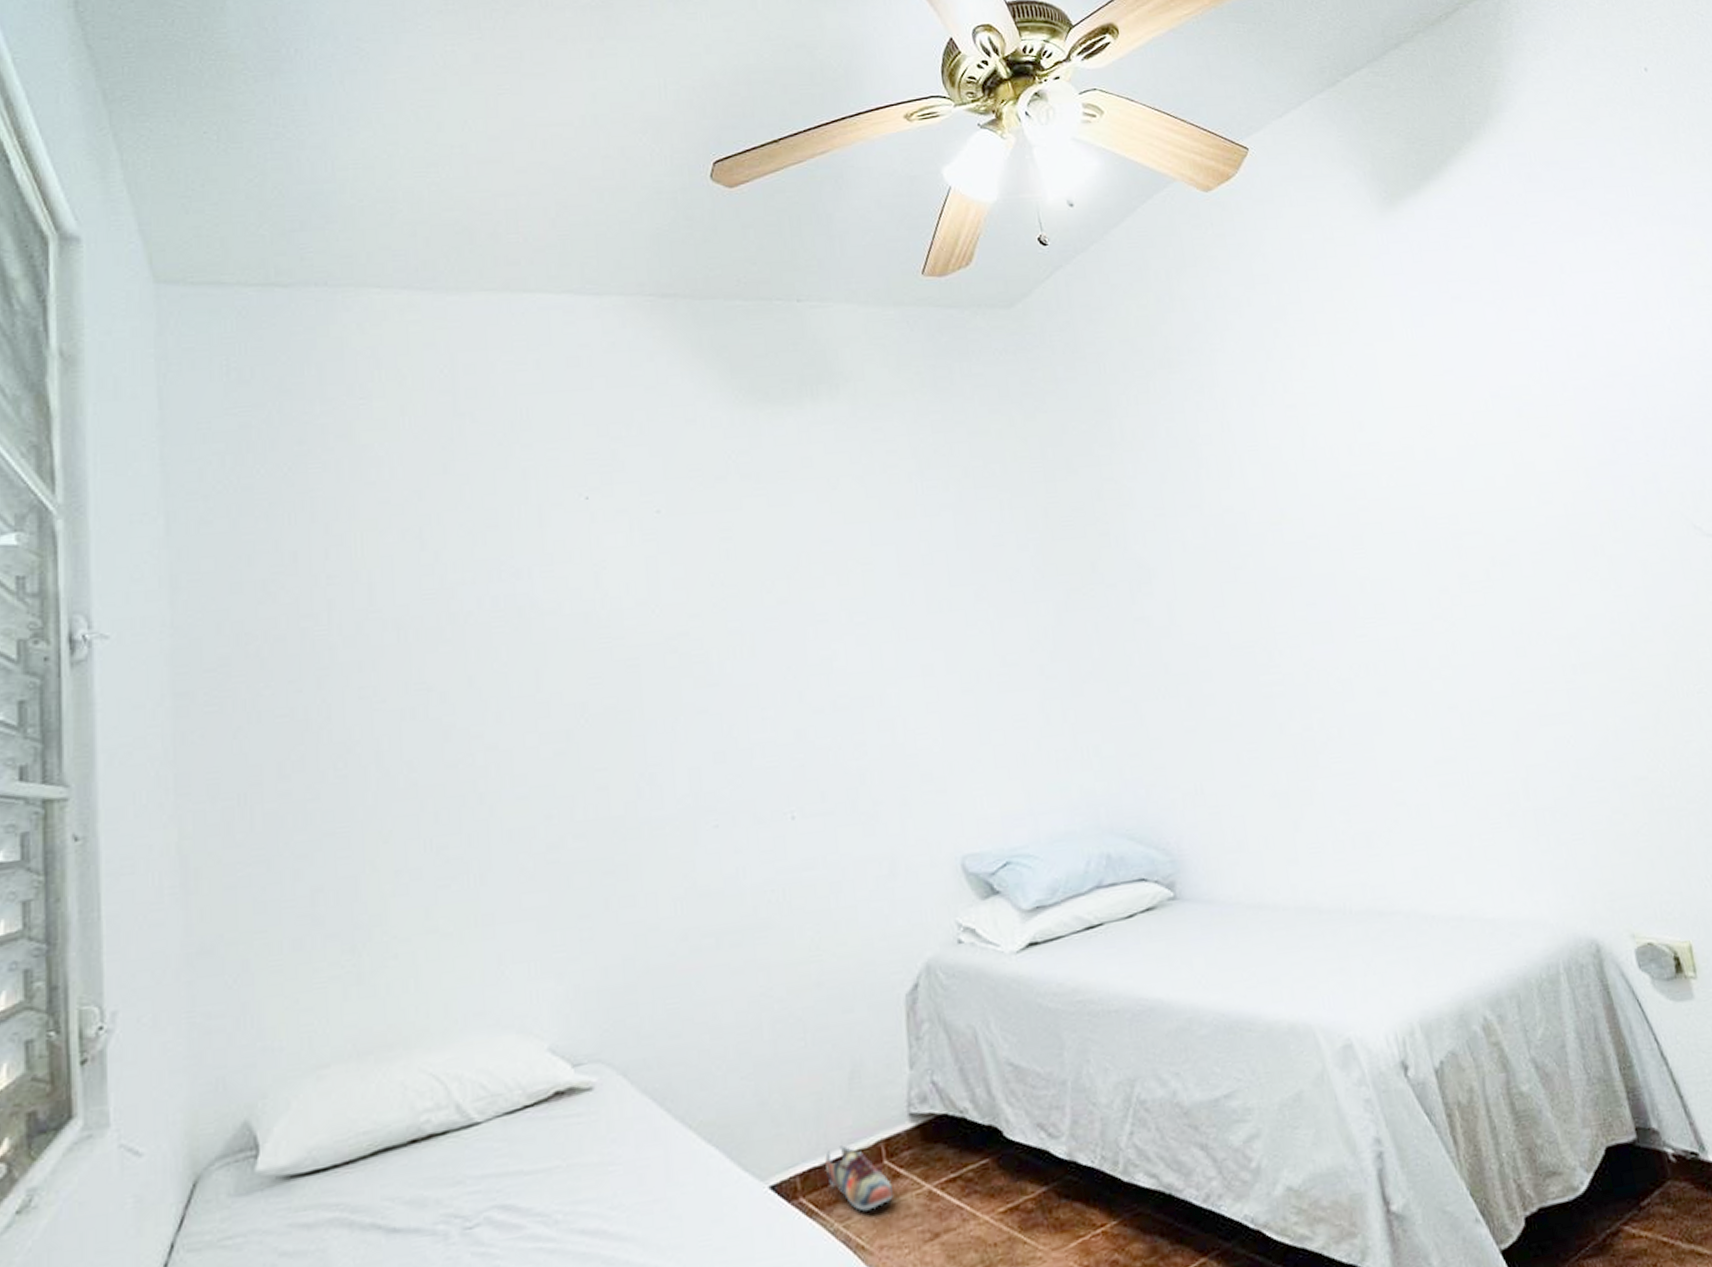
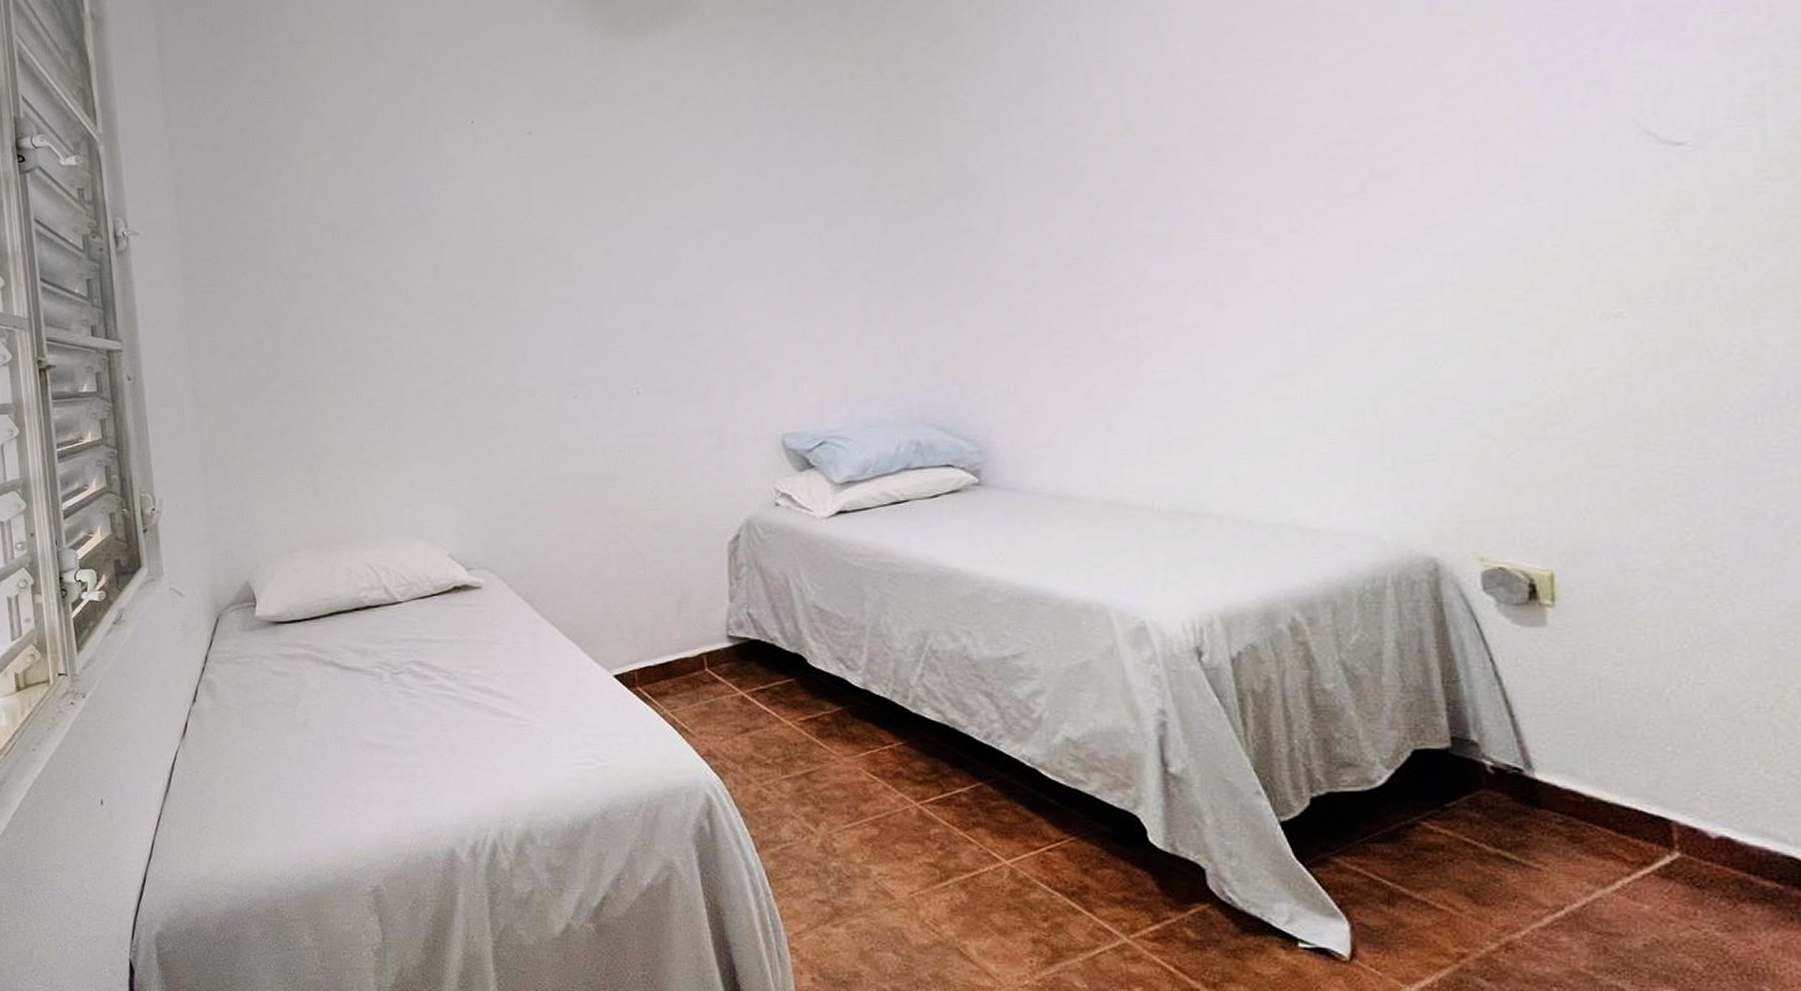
shoe: present [825,1145,893,1212] -> none [657,653,712,704]

